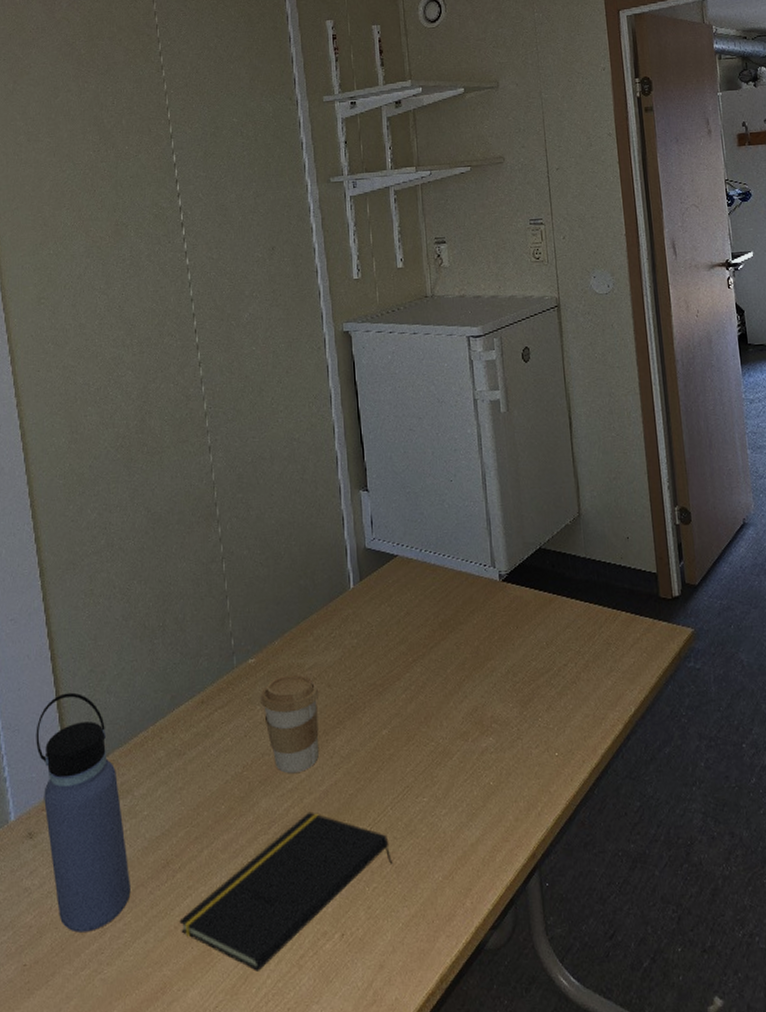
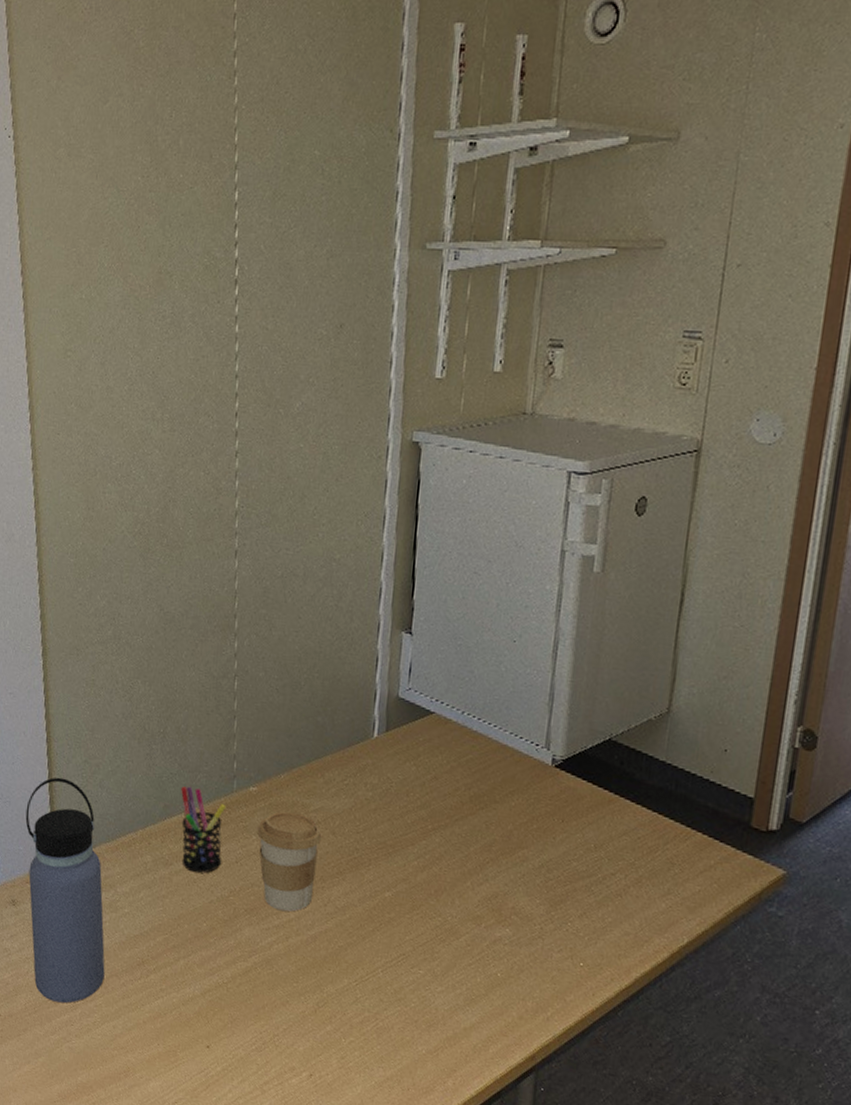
notepad: present [179,811,393,972] -> none [148,951,375,1084]
pen holder: none [185,671,232,757] -> present [181,786,227,874]

